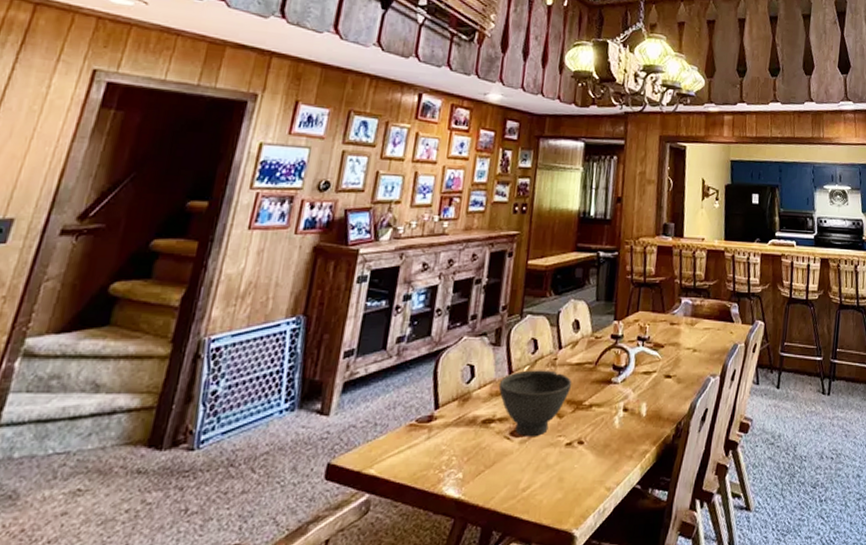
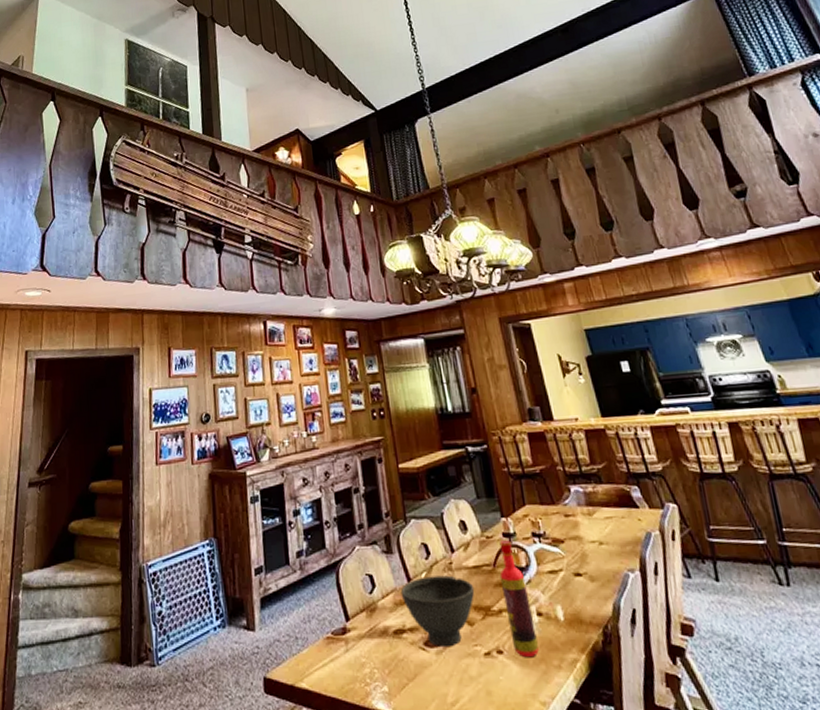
bottle: none [594,342,621,449] -> present [499,540,540,658]

